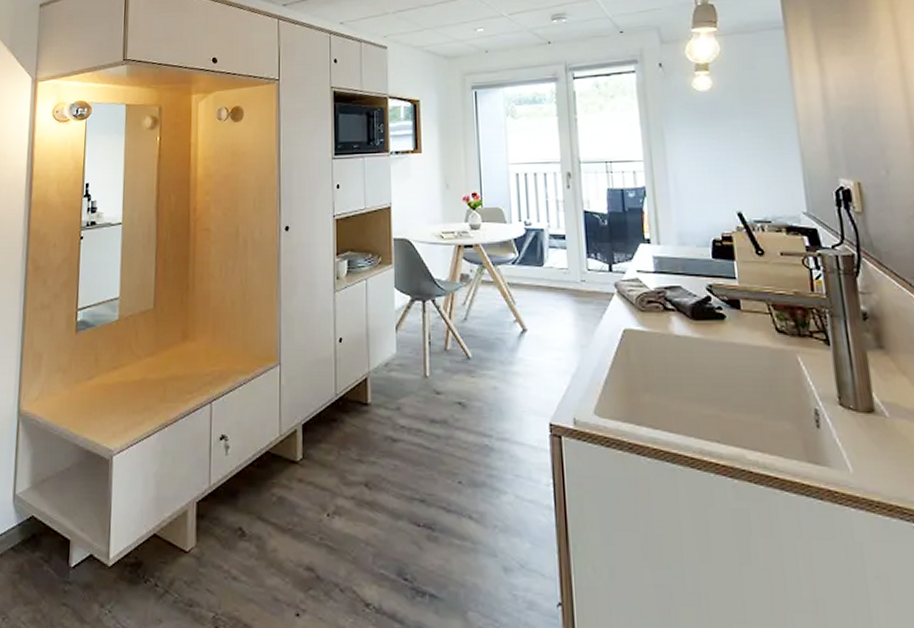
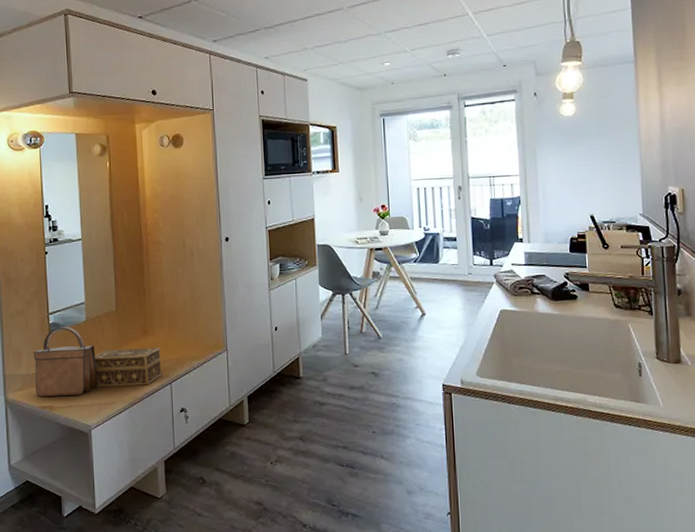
handbag: none [54,326,127,412] -> present [33,326,98,398]
decorative box: none [123,356,202,403] -> present [95,348,162,387]

